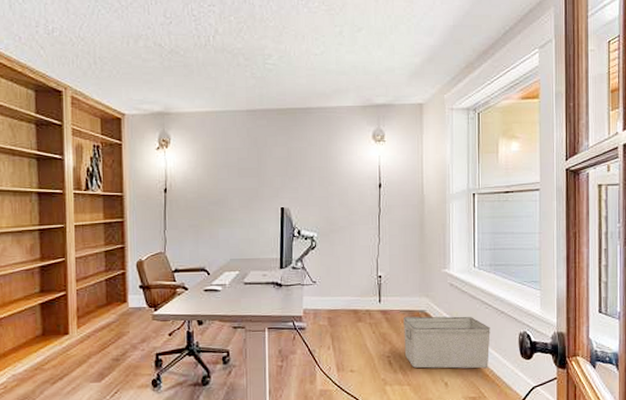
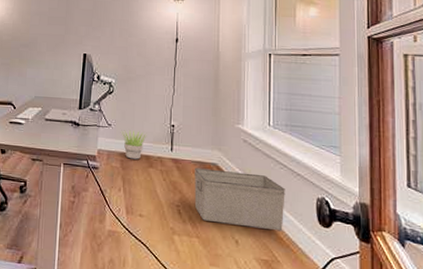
potted plant: none [327,285,354,315] -> present [121,130,147,160]

